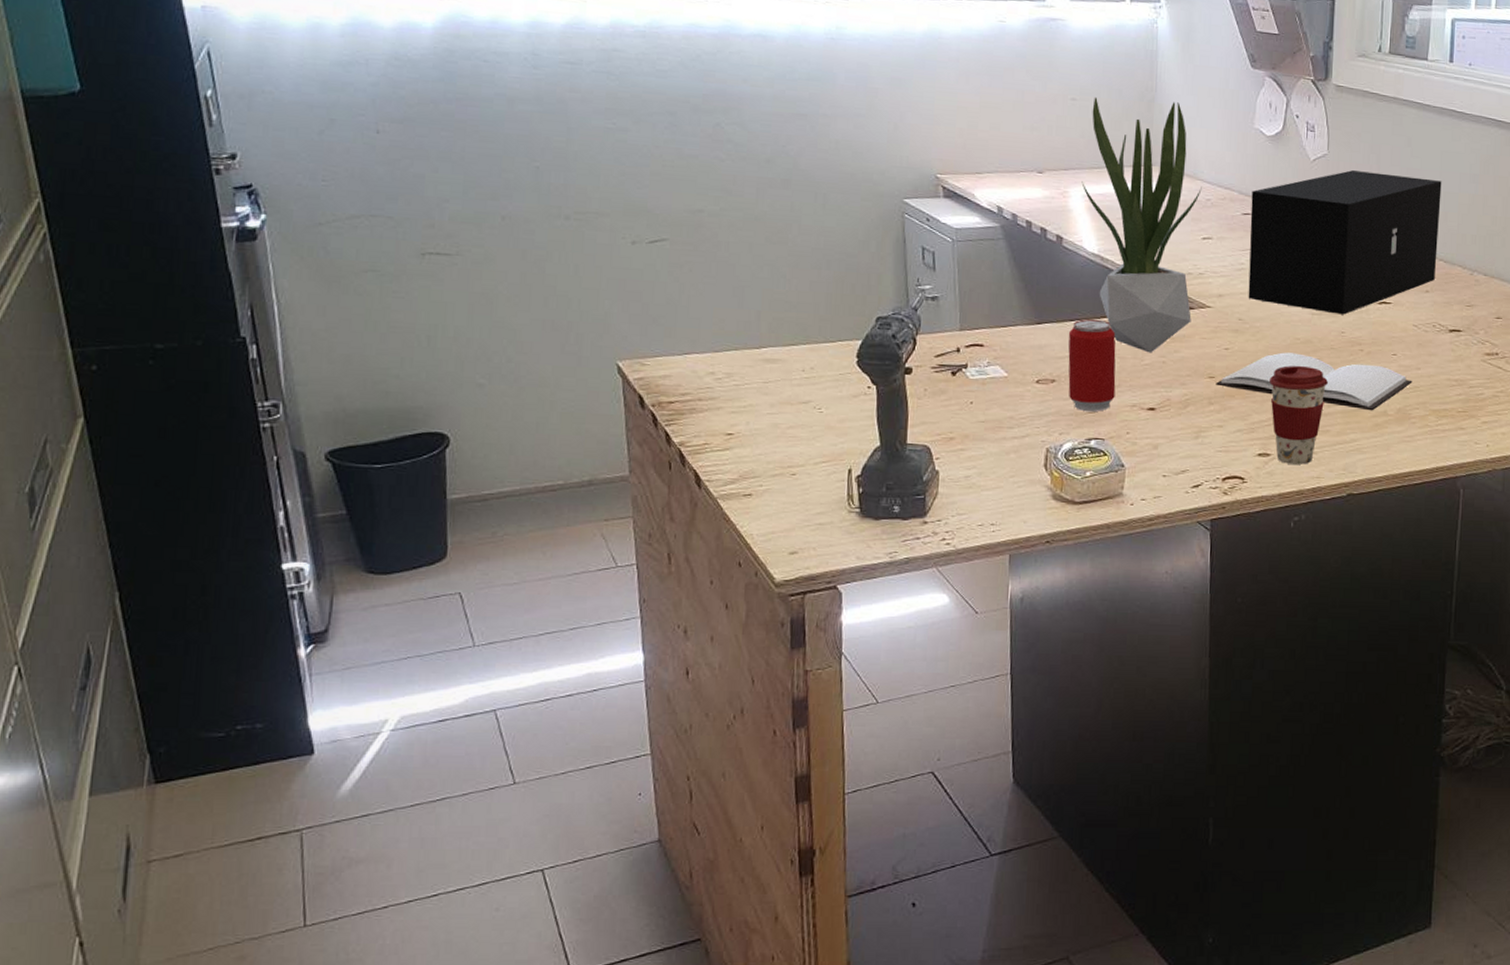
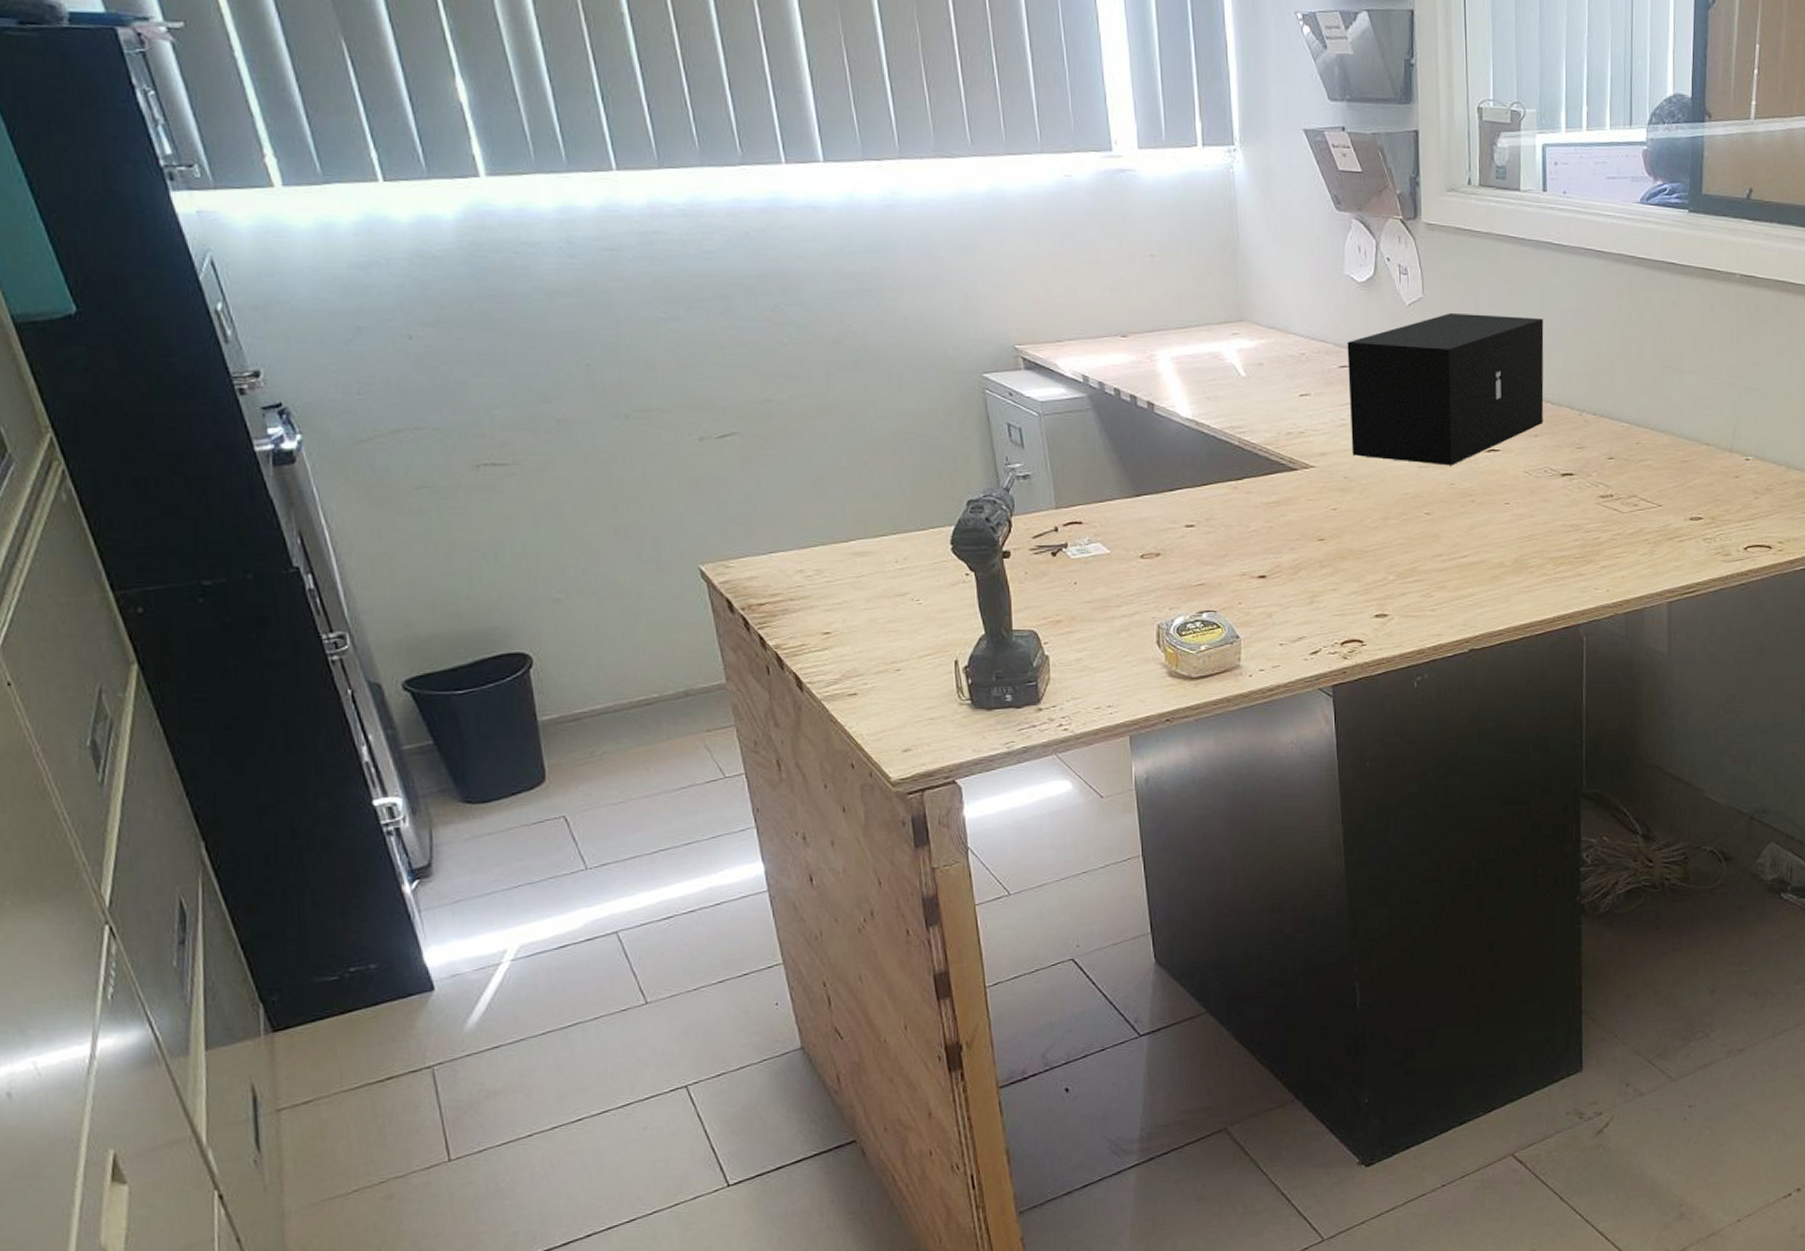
beverage can: present [1068,318,1116,412] -> none [1169,487,1224,583]
potted plant: present [1081,97,1202,353] -> none [1168,252,1295,519]
book: present [1216,352,1413,411] -> none [1326,509,1528,563]
coffee cup: present [1268,365,1328,465] -> none [1380,521,1441,623]

